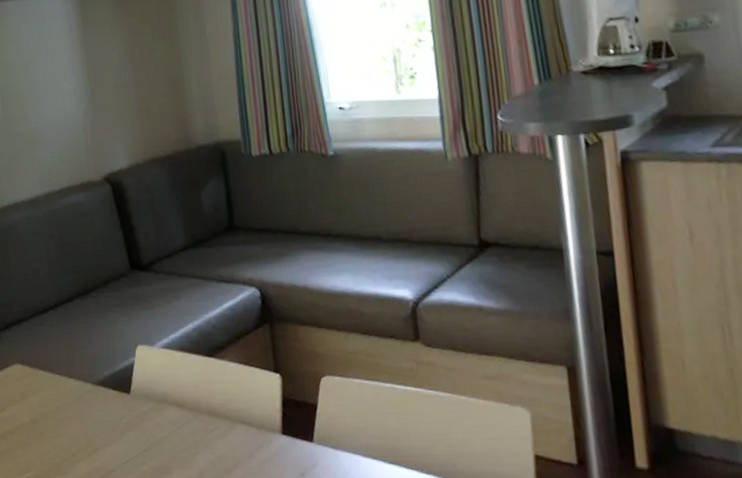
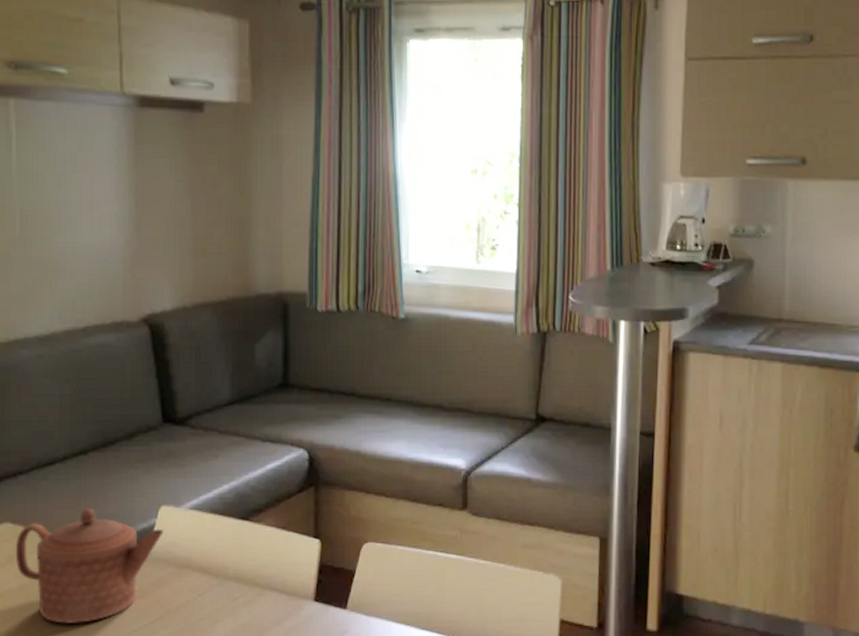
teapot: none [25,349,142,454] -> present [15,508,164,624]

